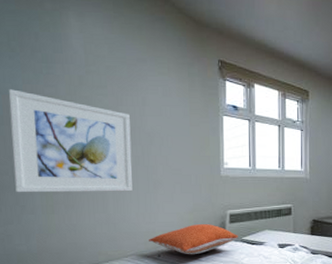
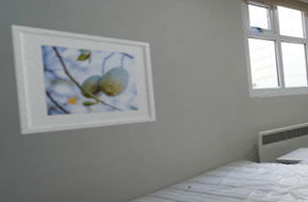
pillow: present [149,224,238,255] -> none [177,148,273,183]

